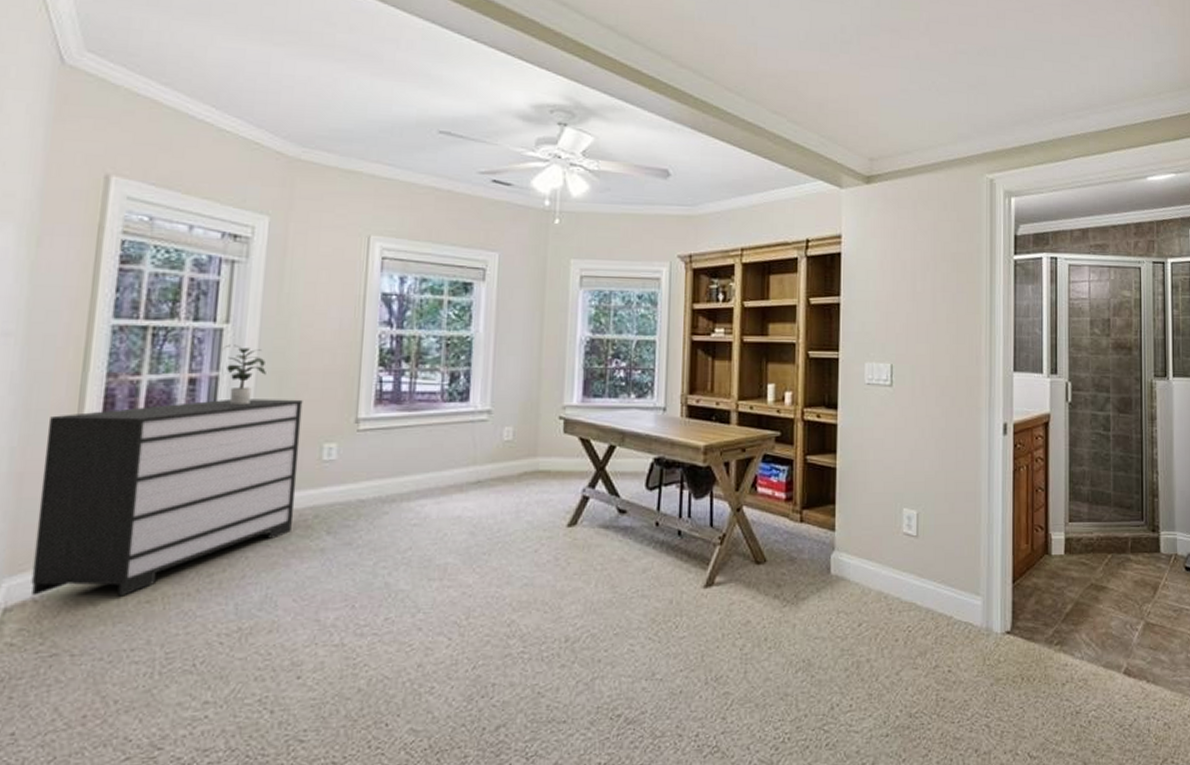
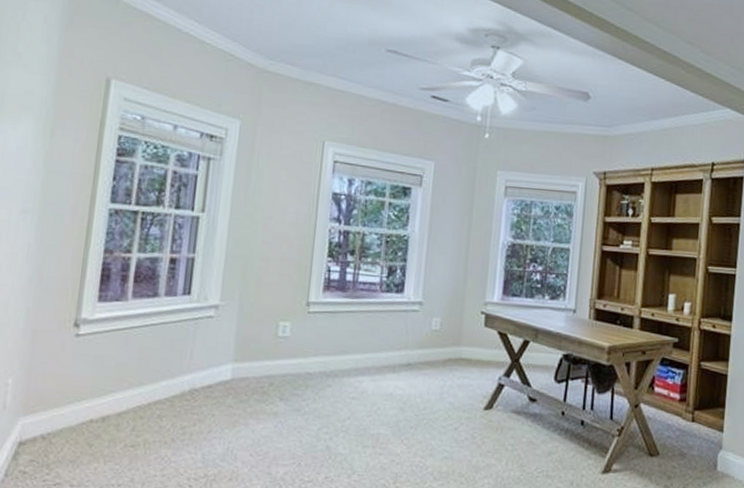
dresser: present [31,398,303,597] -> none [41,278,263,440]
potted plant: present [222,344,266,405] -> none [198,230,234,284]

